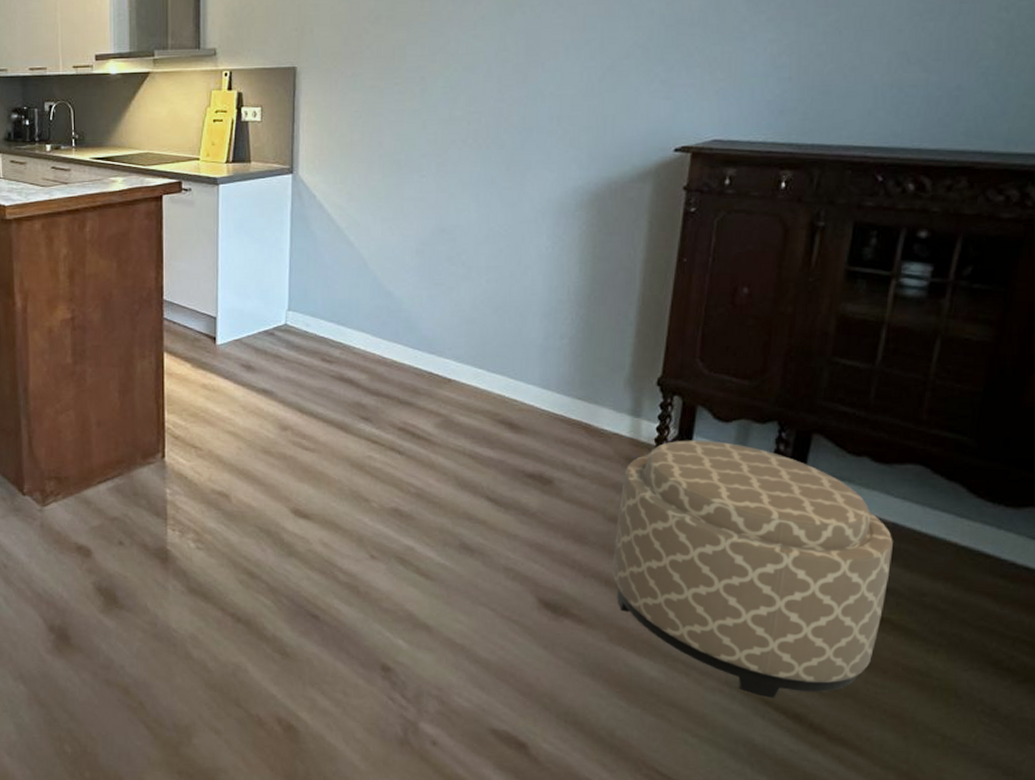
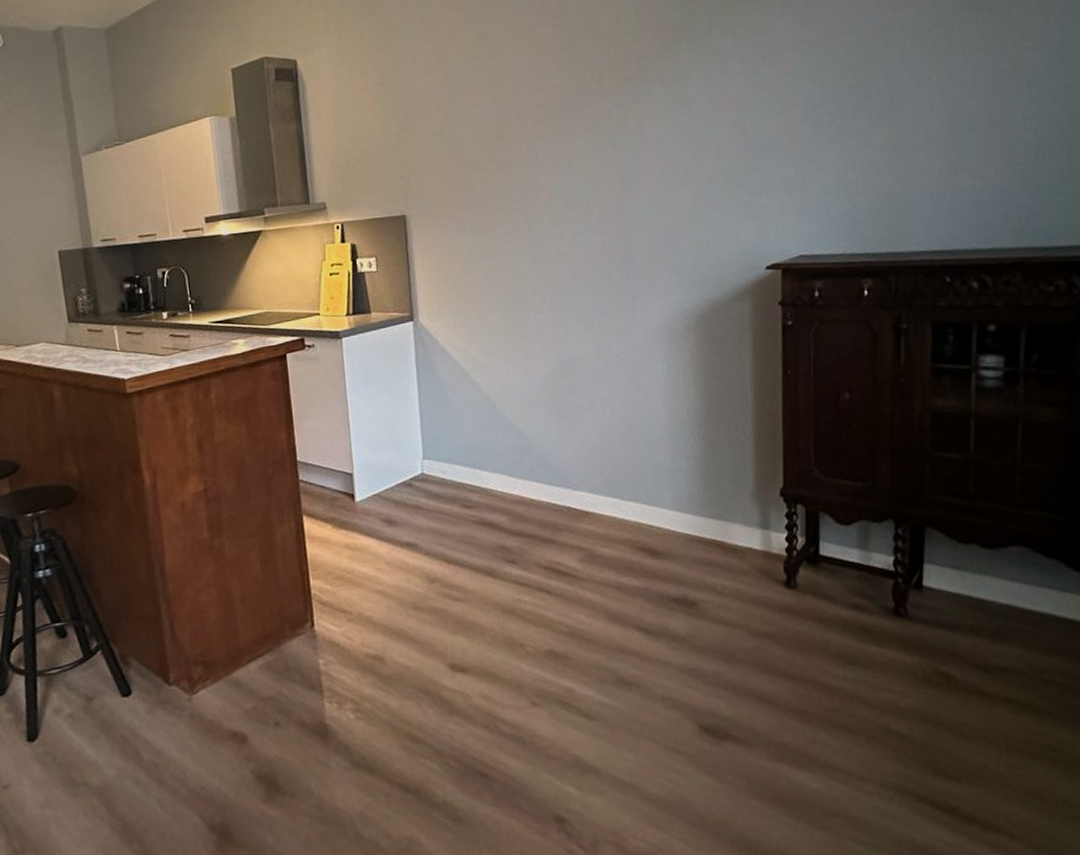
ottoman: present [613,440,893,698] -> none [761,544,1012,794]

